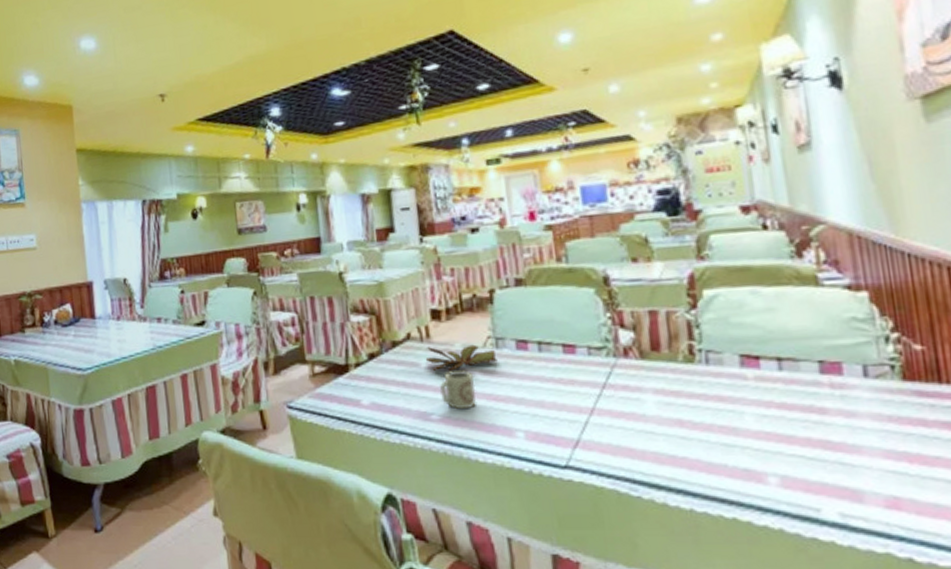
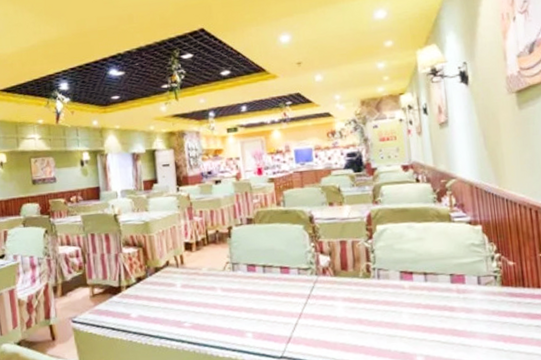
succulent plant: present [425,344,498,371] -> none [180,268,234,289]
cup: present [439,370,477,410] -> none [190,288,218,318]

